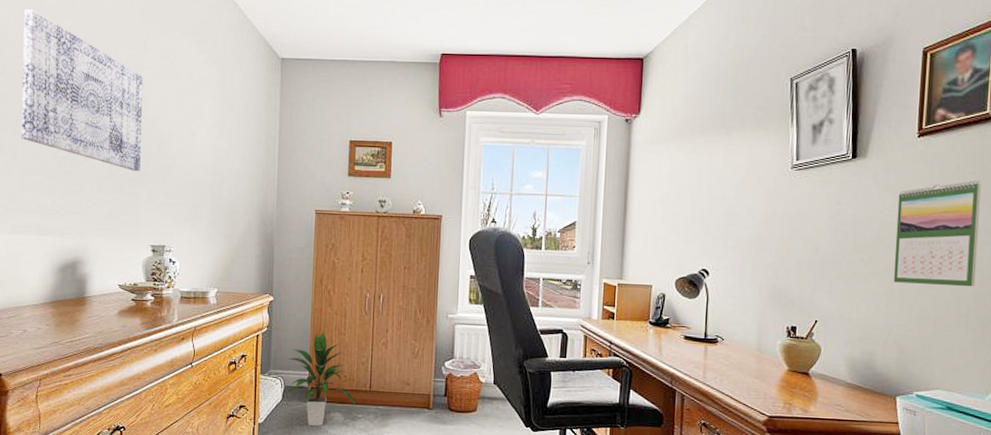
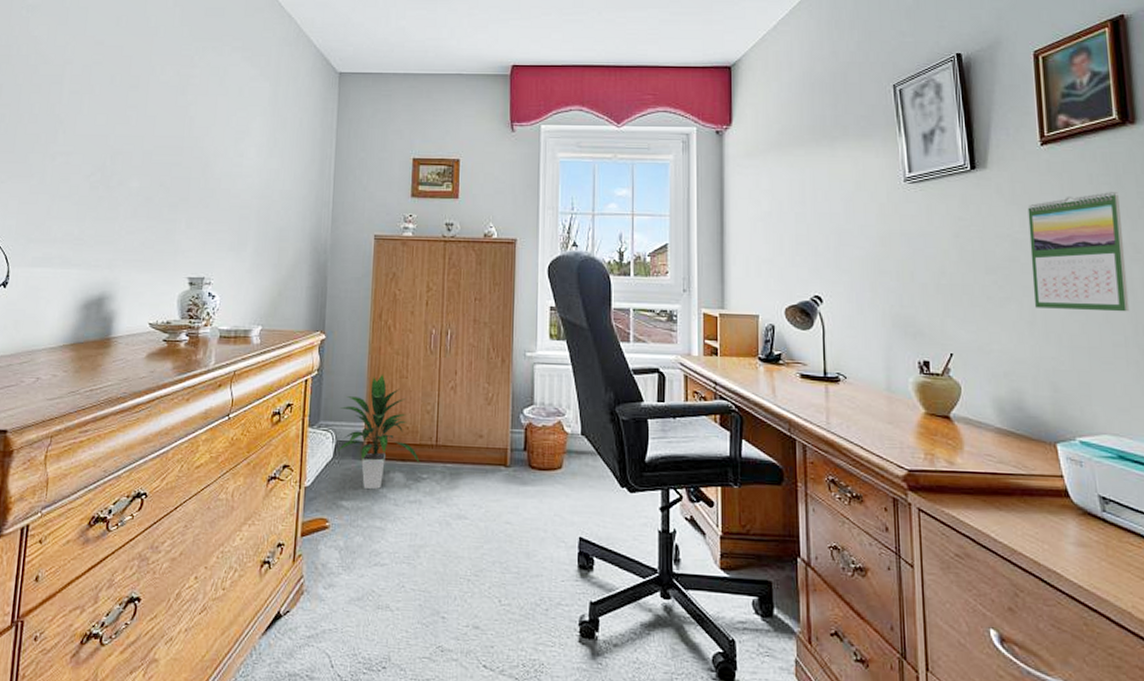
wall art: present [21,9,143,171] -> none [51,26,189,195]

